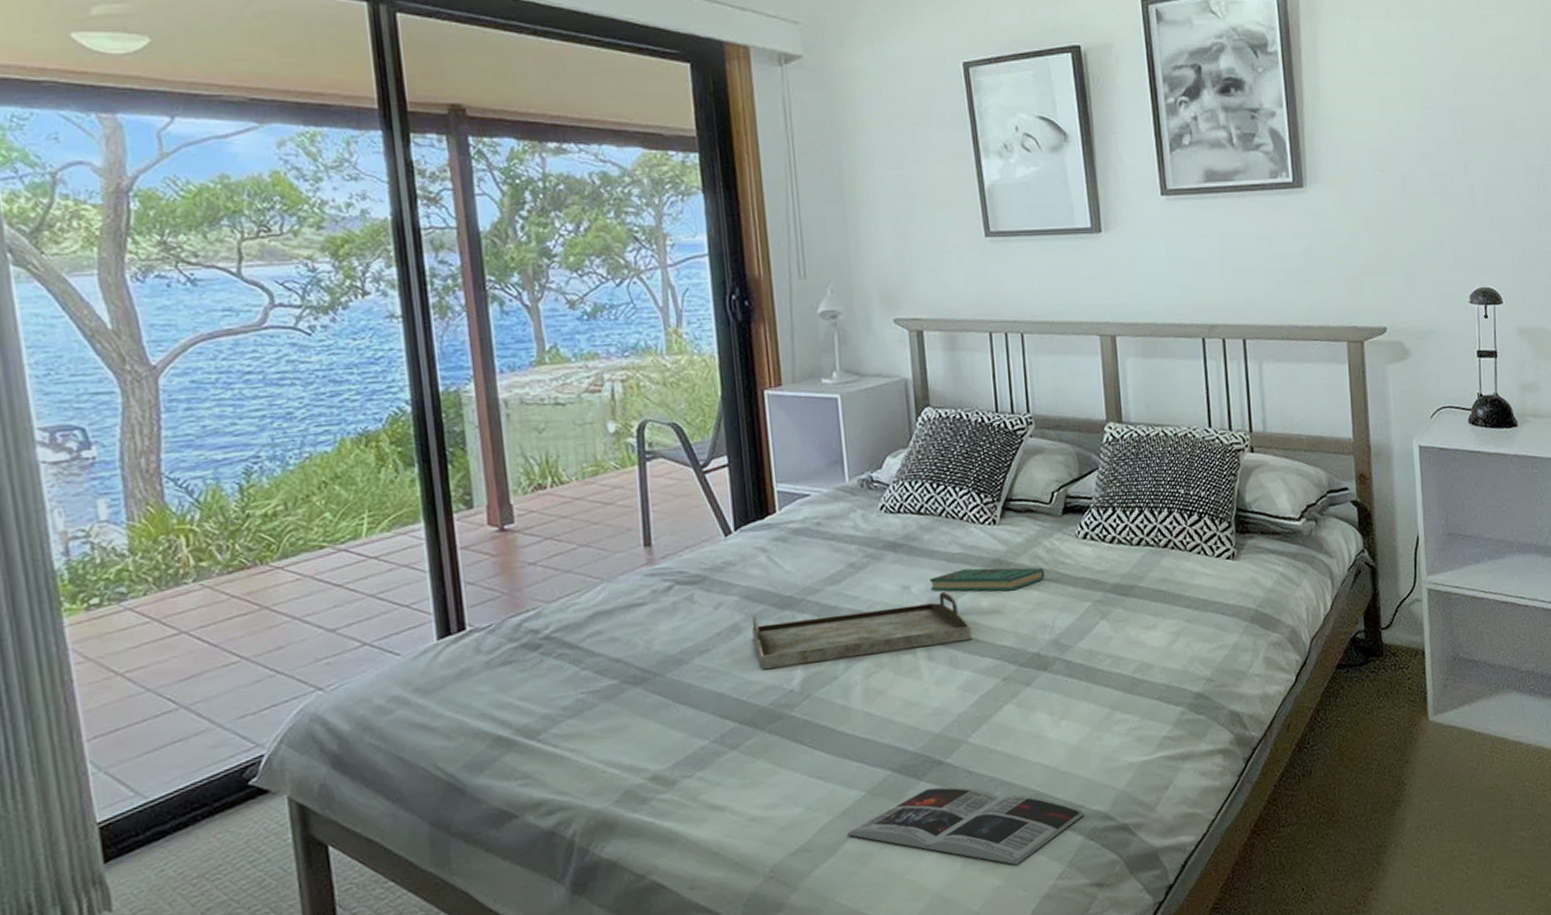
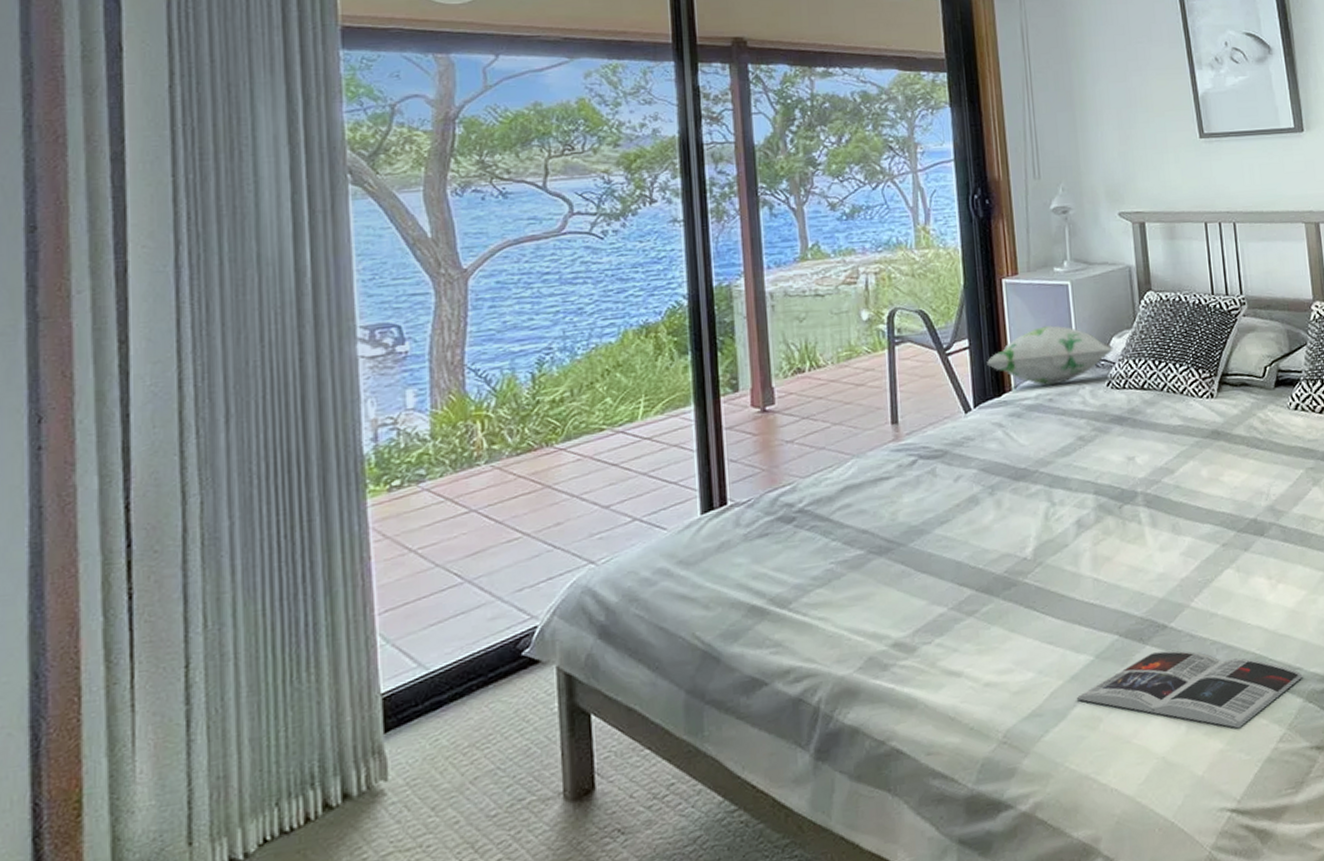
decorative pillow: none [748,443,888,508] -> present [987,325,1114,386]
serving tray: present [752,592,972,670] -> none [989,462,1193,539]
book: present [930,567,1045,592] -> none [1153,437,1260,462]

